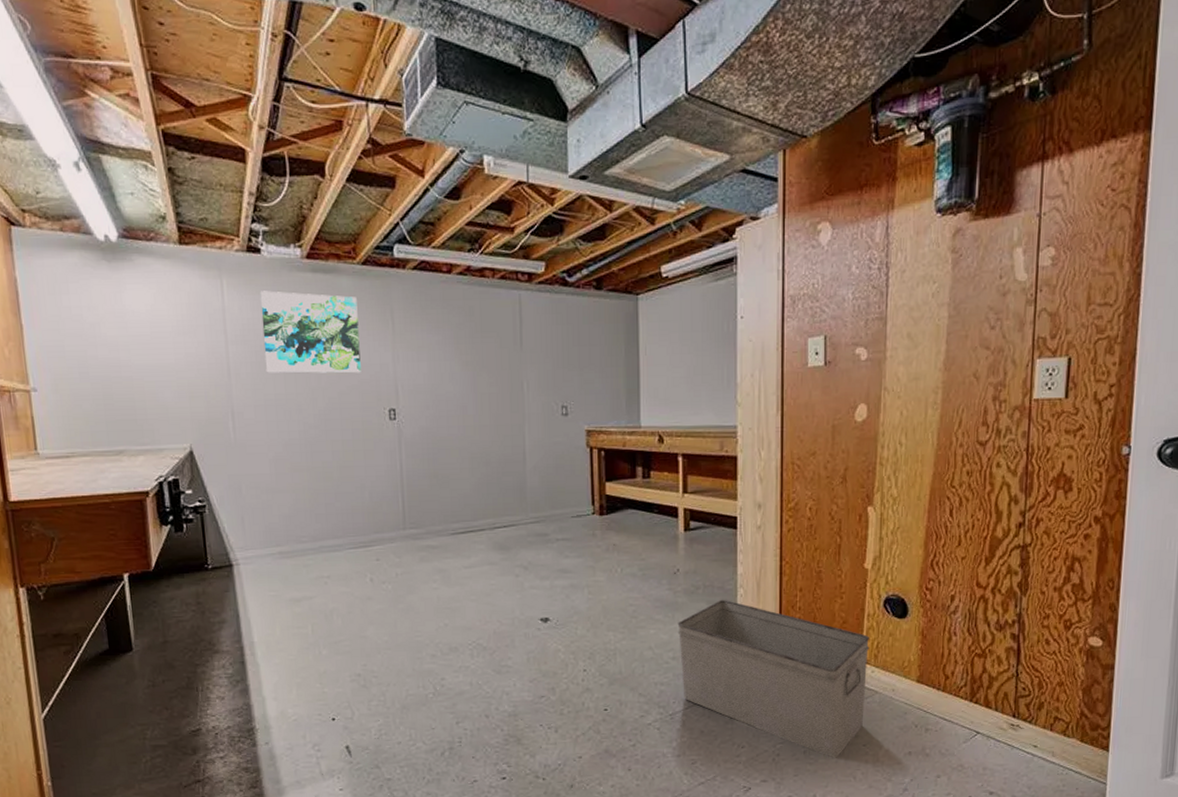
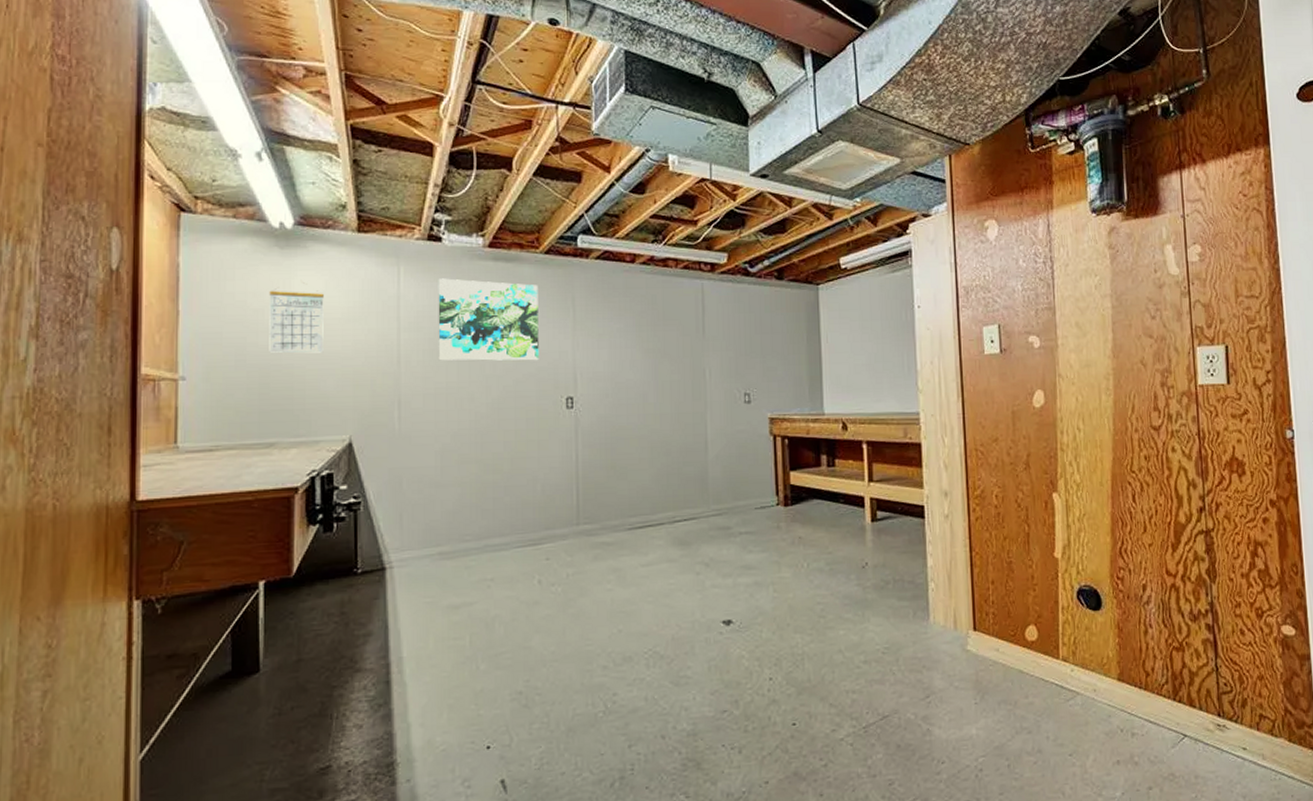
calendar: none [102,304,159,366] -> present [269,290,324,353]
storage bin: present [677,599,870,758] -> none [868,594,1067,772]

